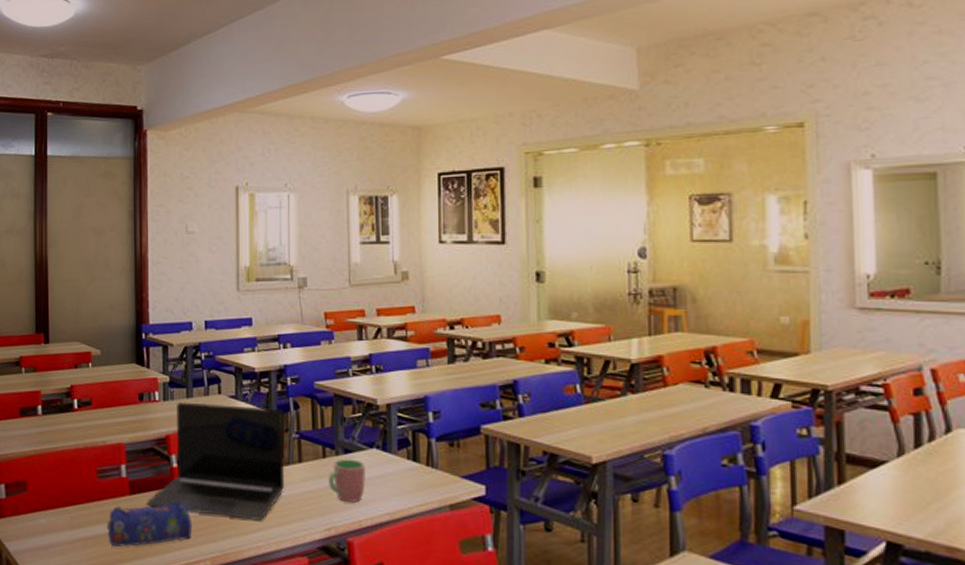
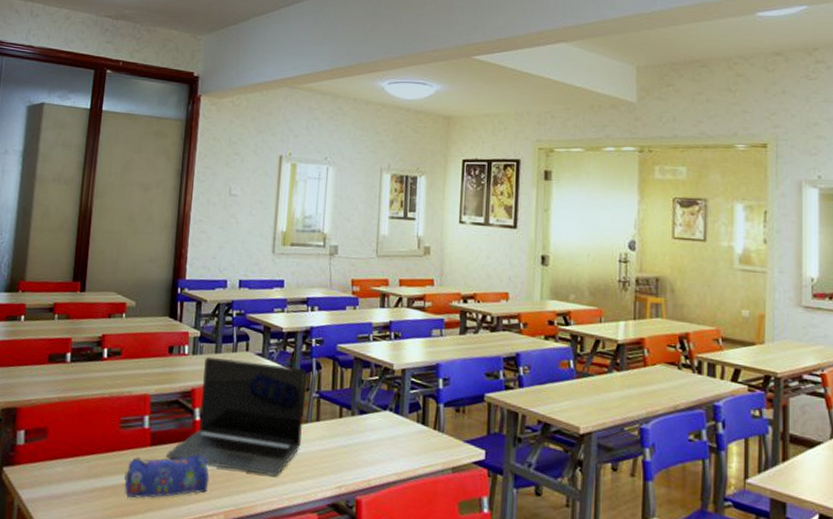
cup: present [328,458,367,502] -> none [342,419,379,462]

